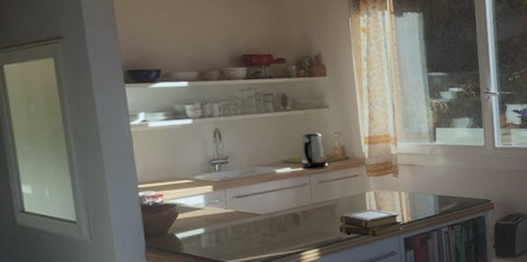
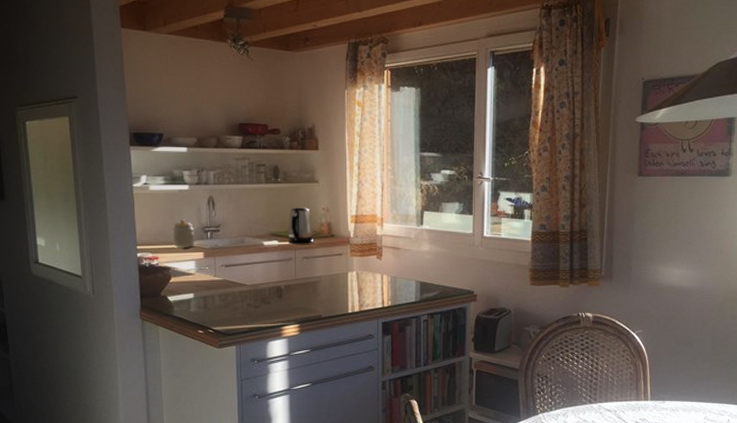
jar: none [176,154,203,183] -> present [172,219,195,248]
book set: present [338,208,402,238] -> none [319,289,382,319]

